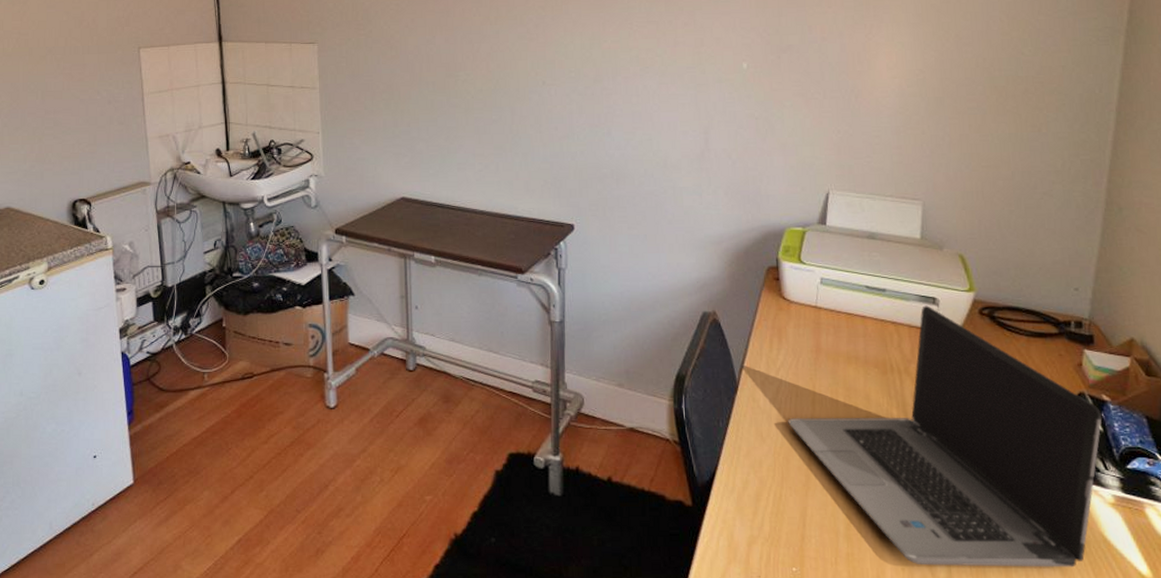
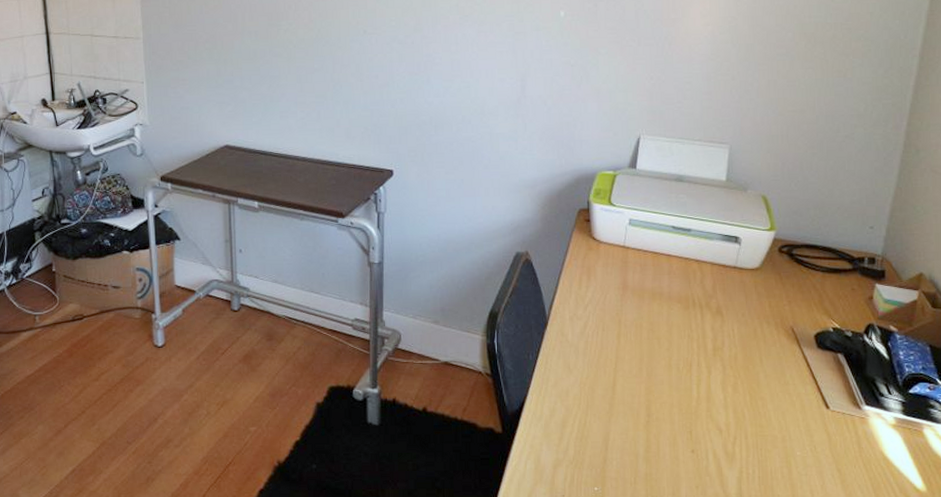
laptop computer: present [788,305,1103,568] -> none [594,244,889,484]

